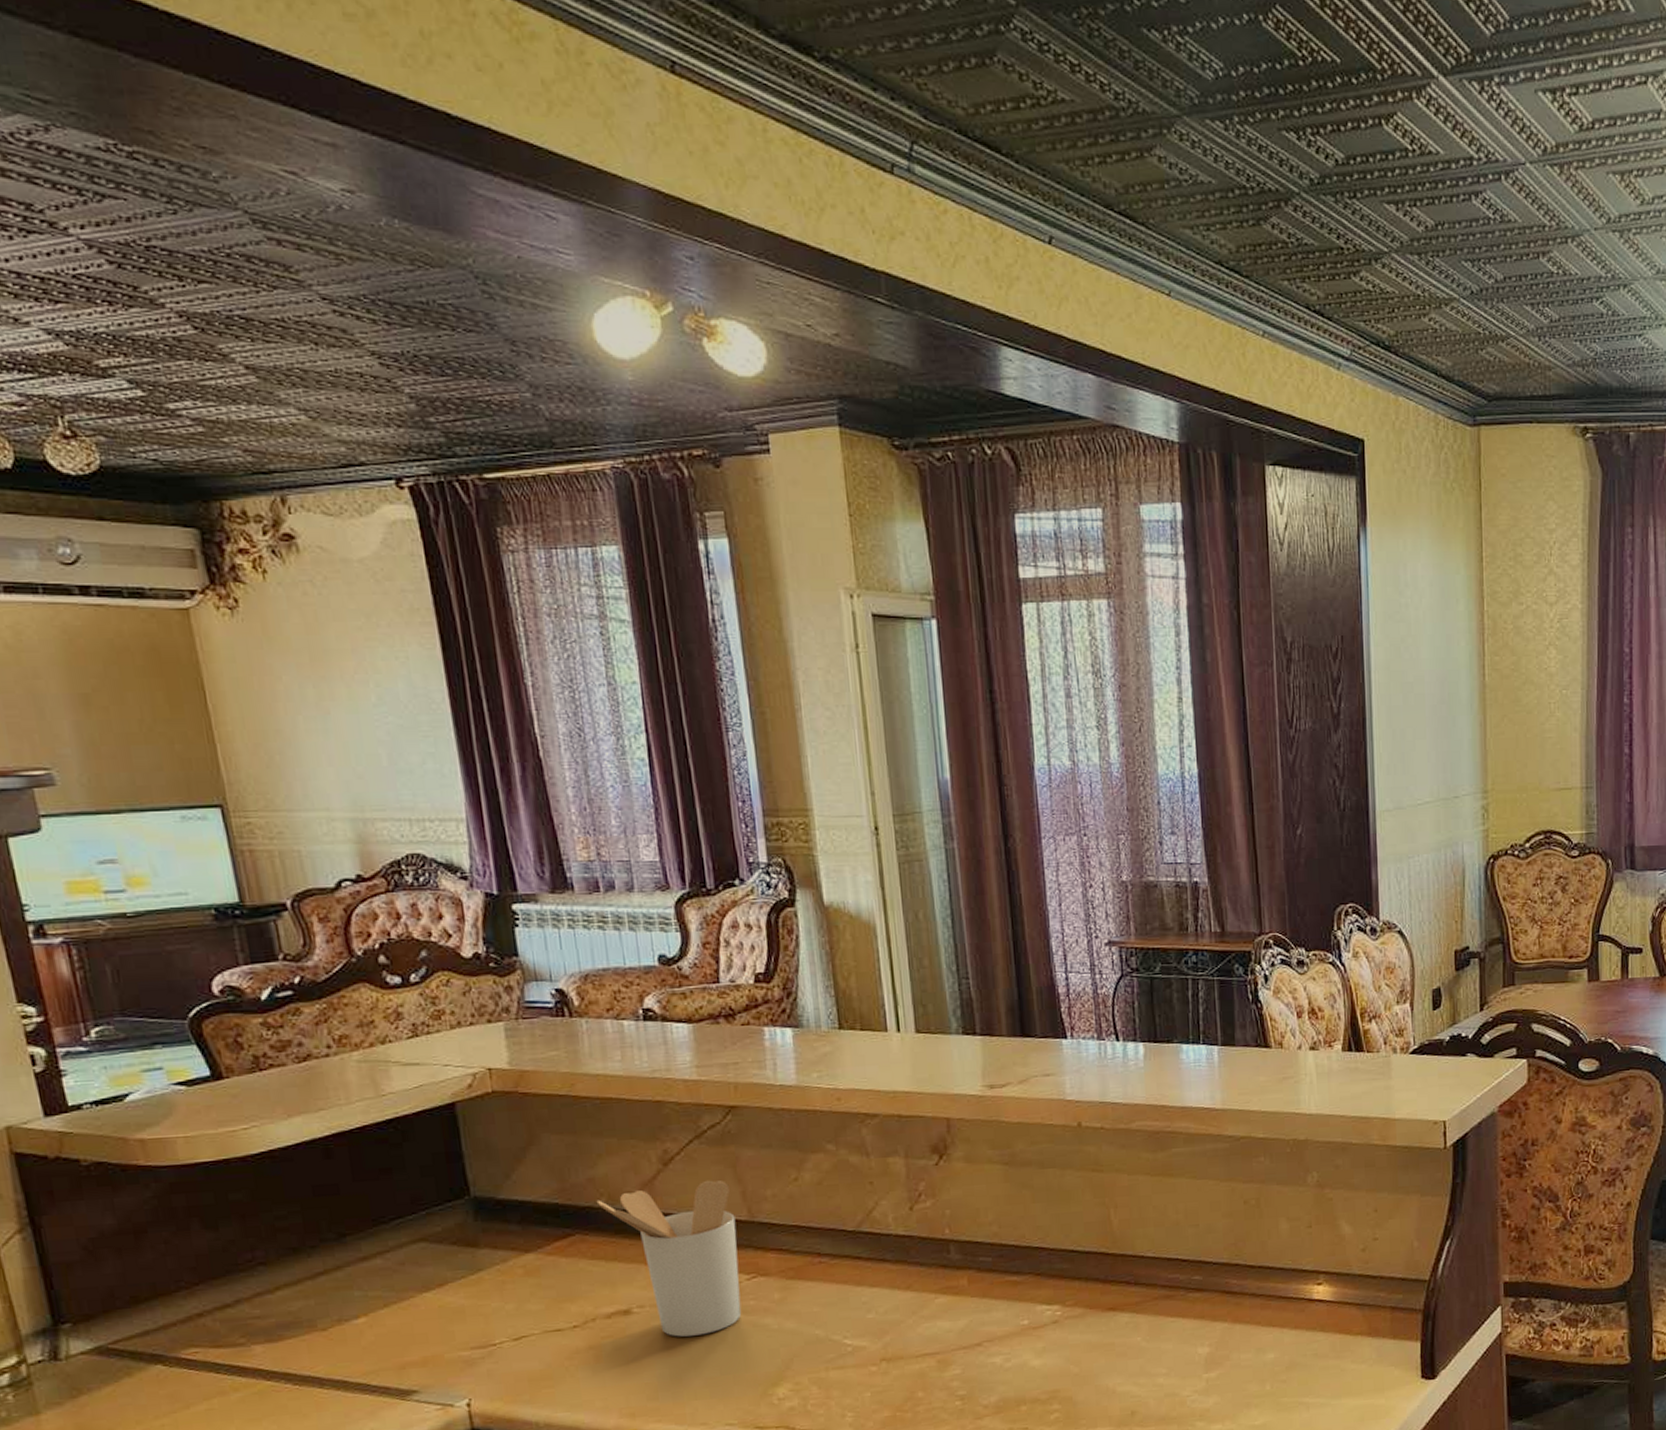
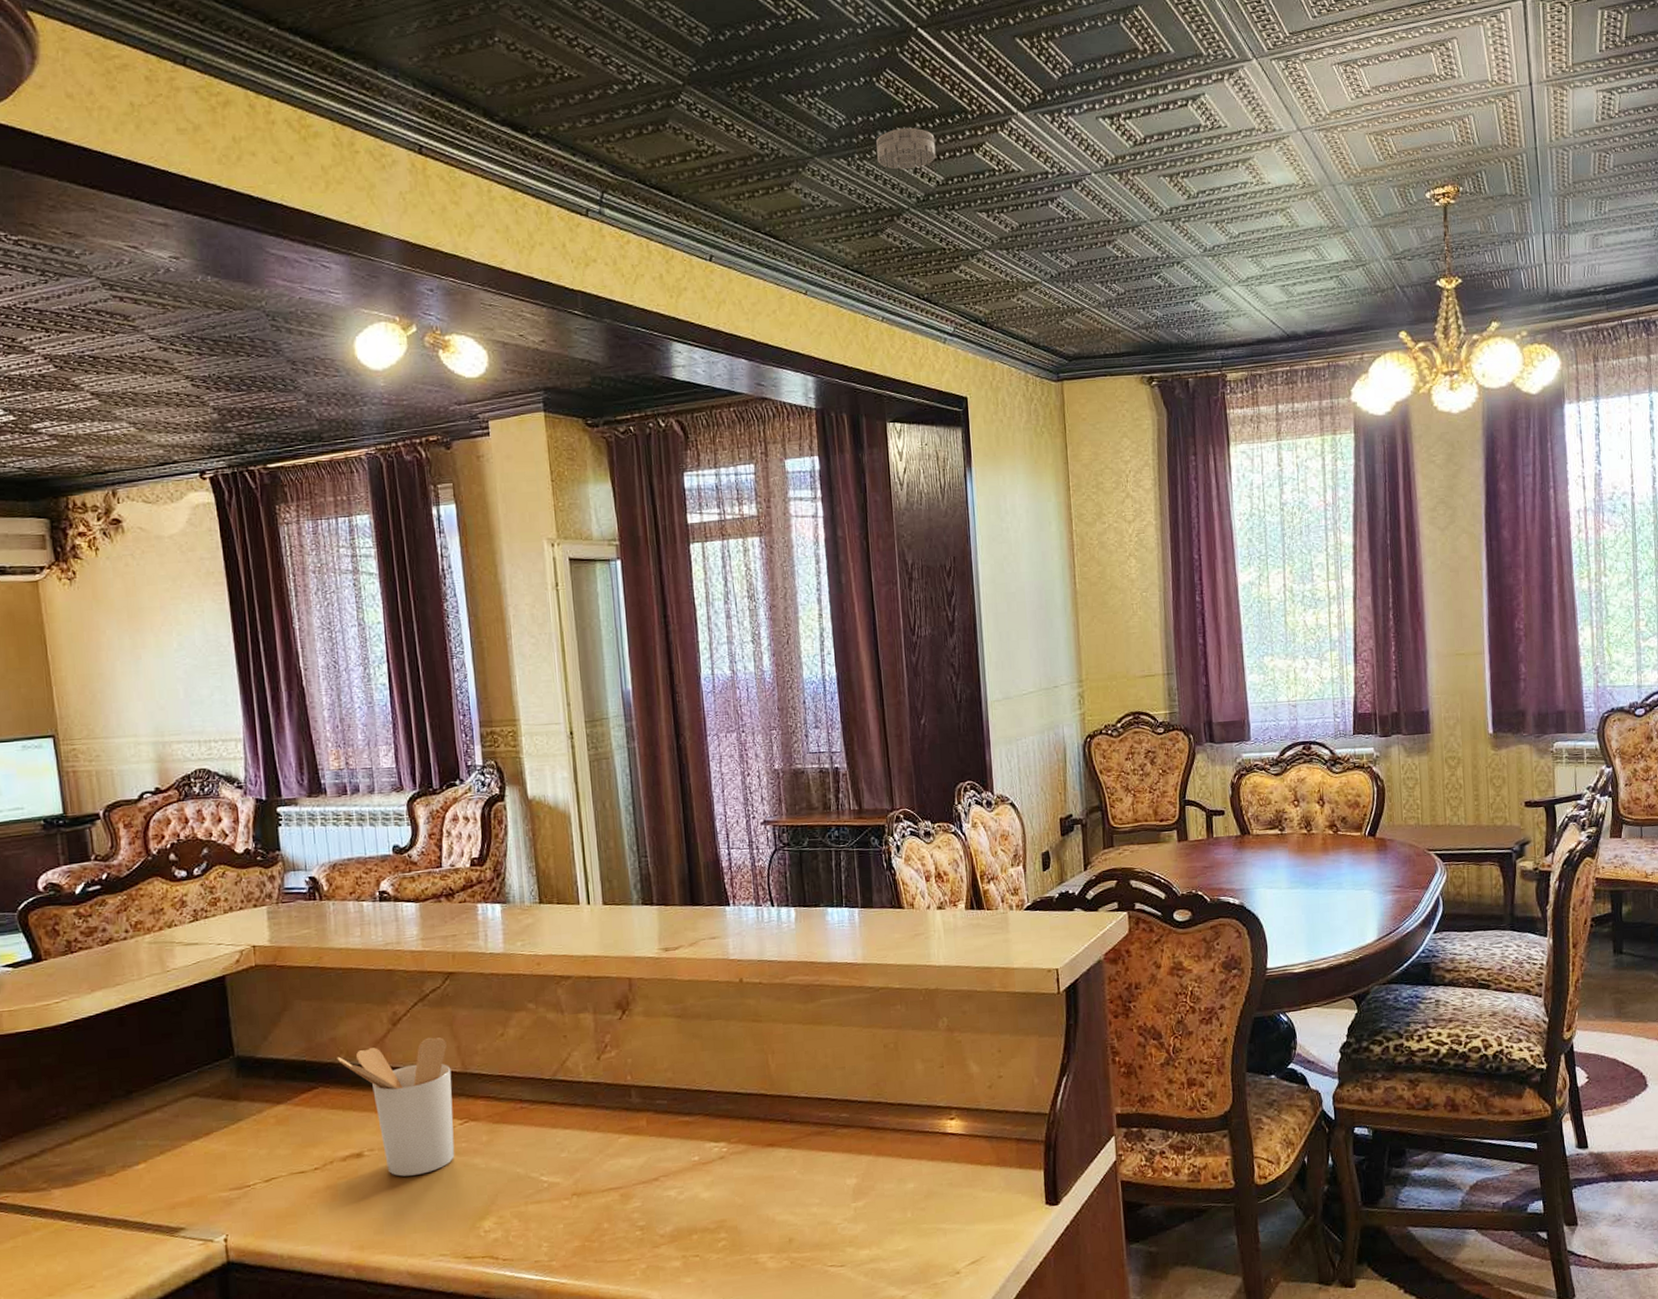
smoke detector: none [1261,85,1336,141] -> present [876,127,936,170]

